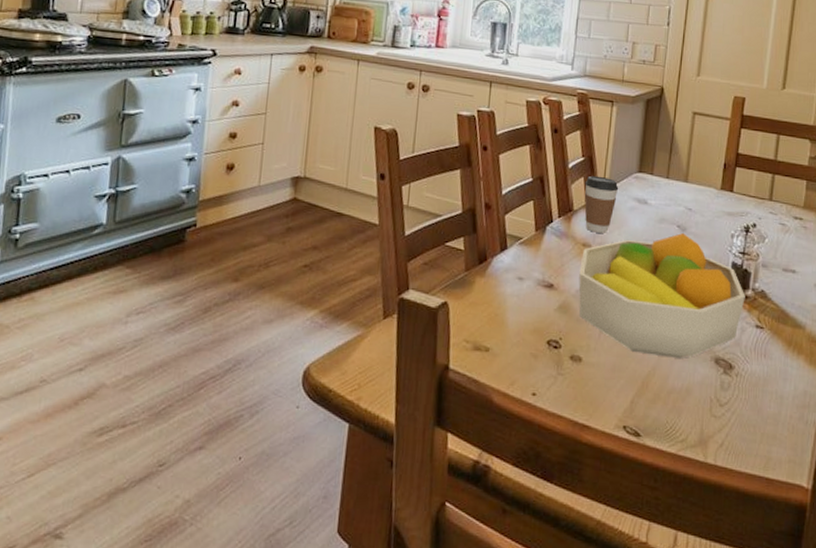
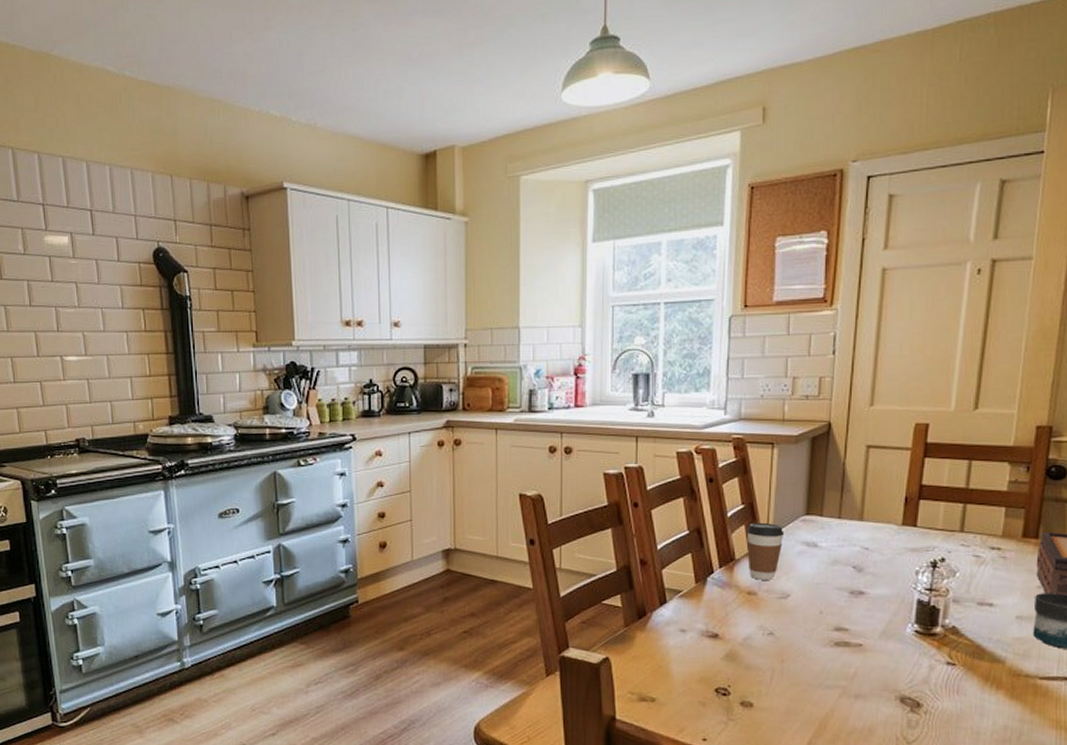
fruit bowl: present [579,233,745,358] -> none [745,574,934,699]

